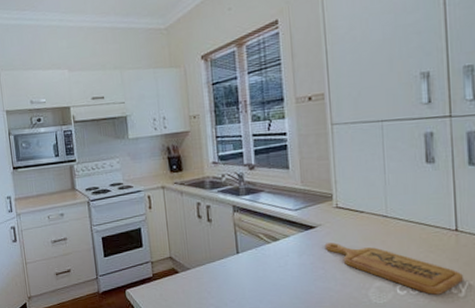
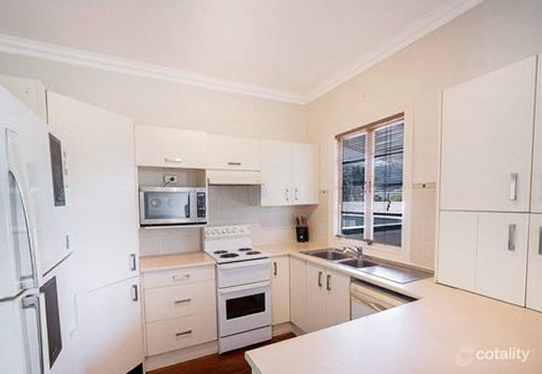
cutting board: present [324,242,463,295] -> none [424,314,526,360]

